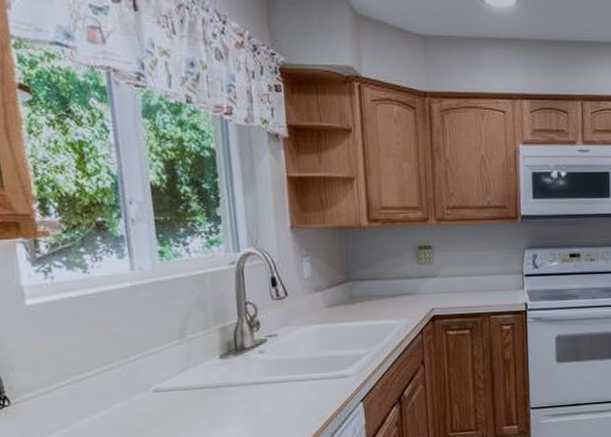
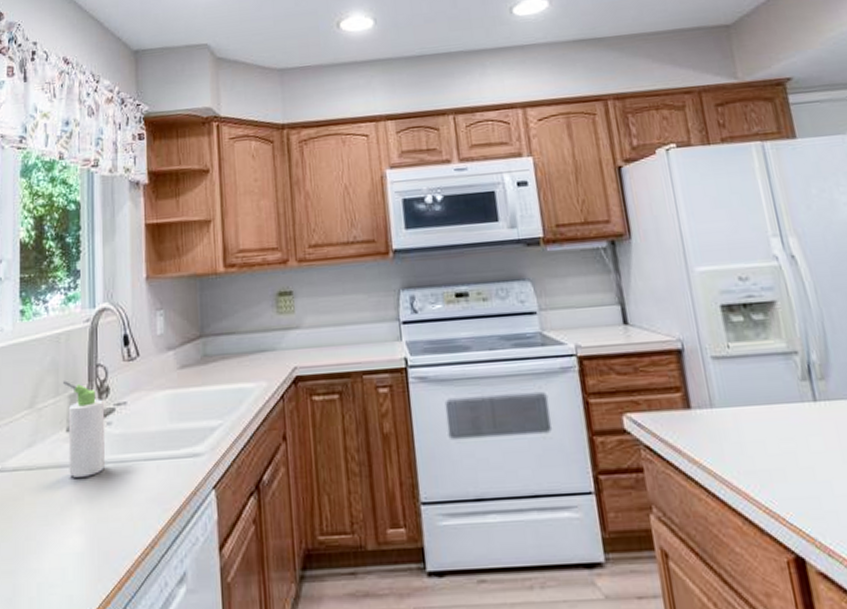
bottle: none [212,315,261,395] -> present [63,380,106,478]

